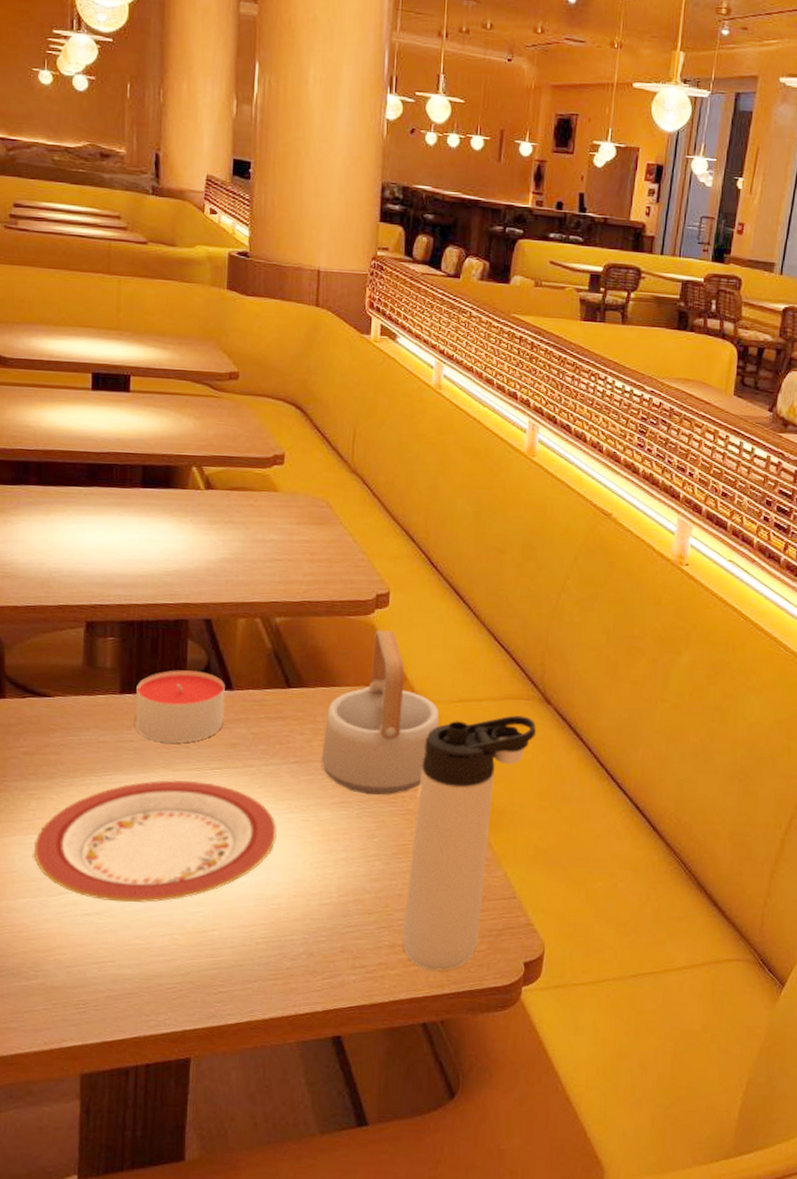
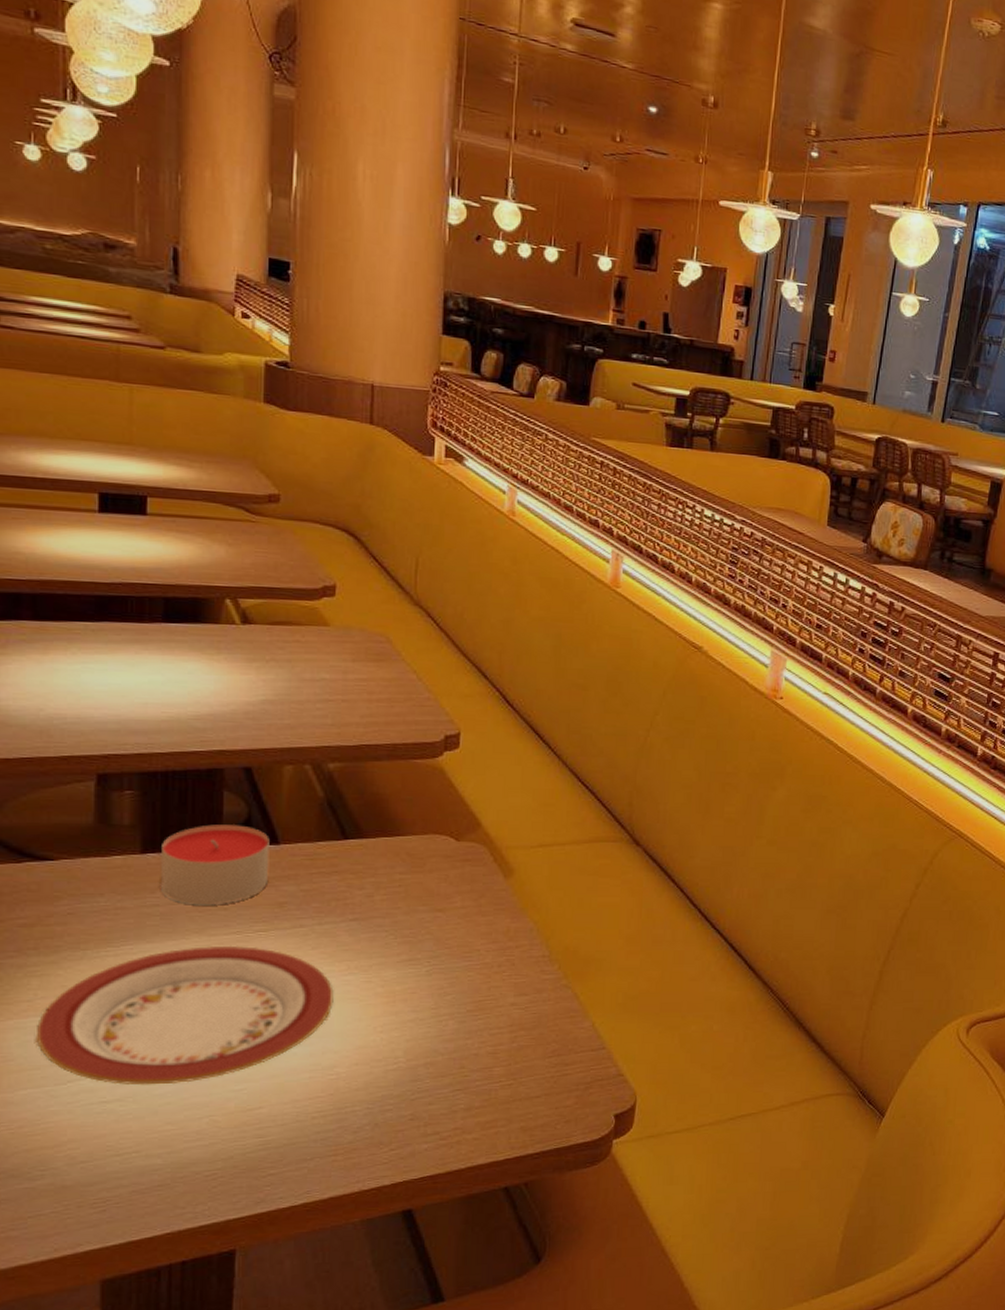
teapot: present [321,630,440,795] -> none [384,773,518,950]
thermos bottle: present [402,714,536,971] -> none [480,857,624,1131]

